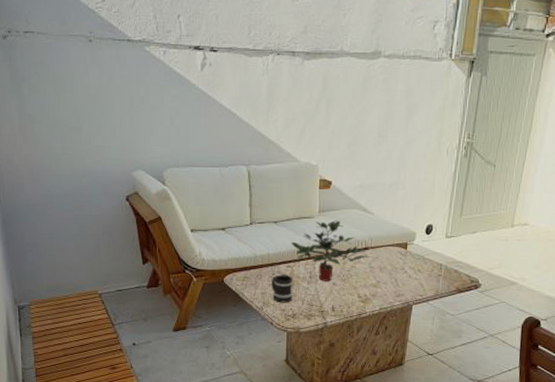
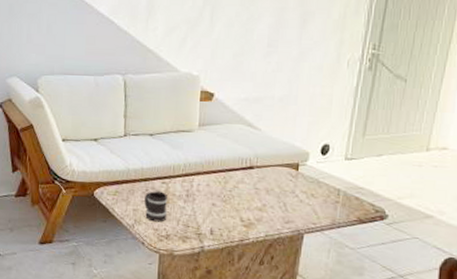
potted plant: present [291,220,370,282] -> none [167,135,255,202]

